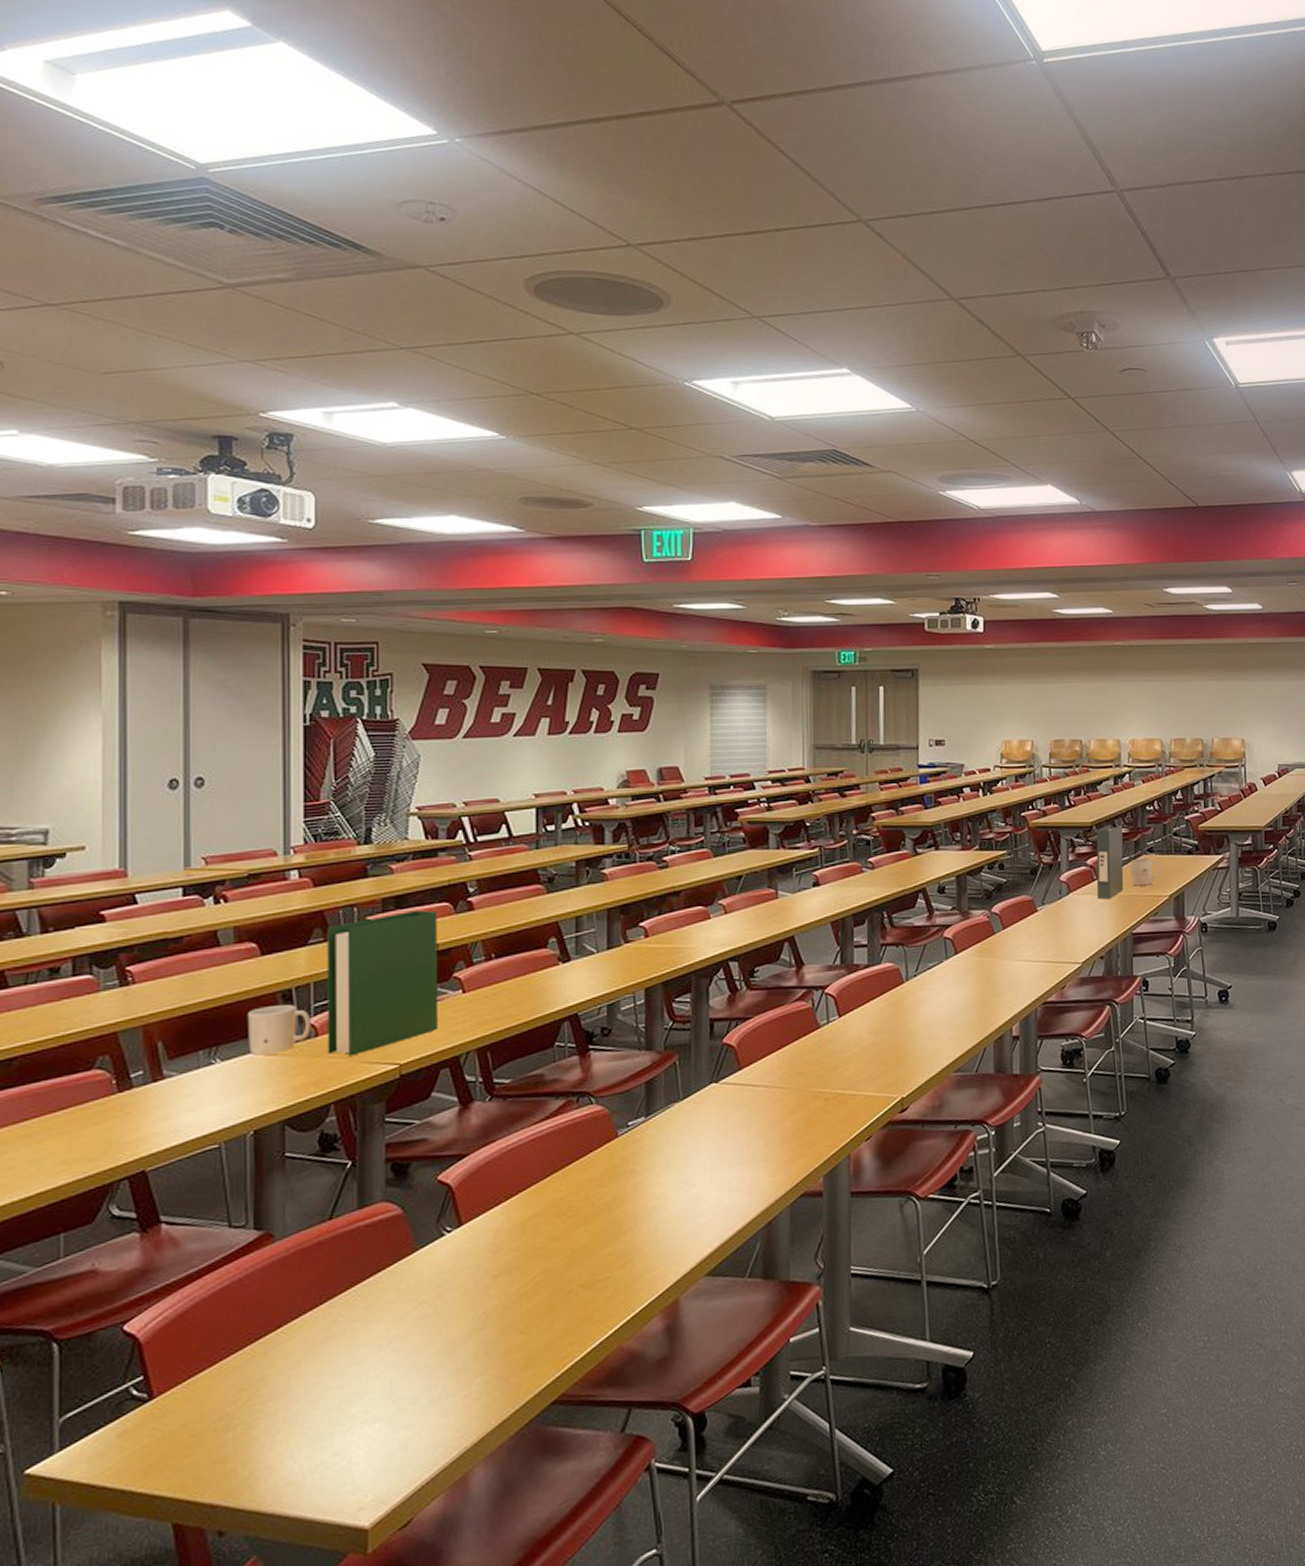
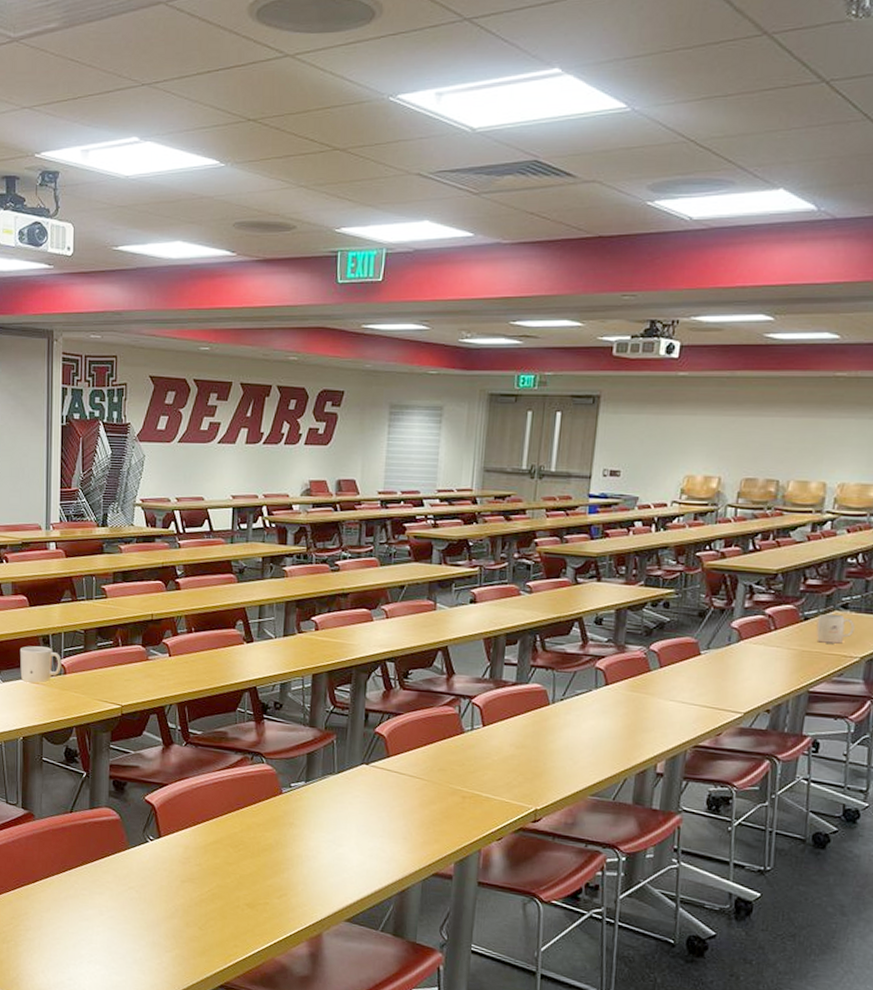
binder: present [327,910,438,1056] -> none [72,584,153,693]
binder: present [1096,824,1124,900] -> none [771,574,815,653]

